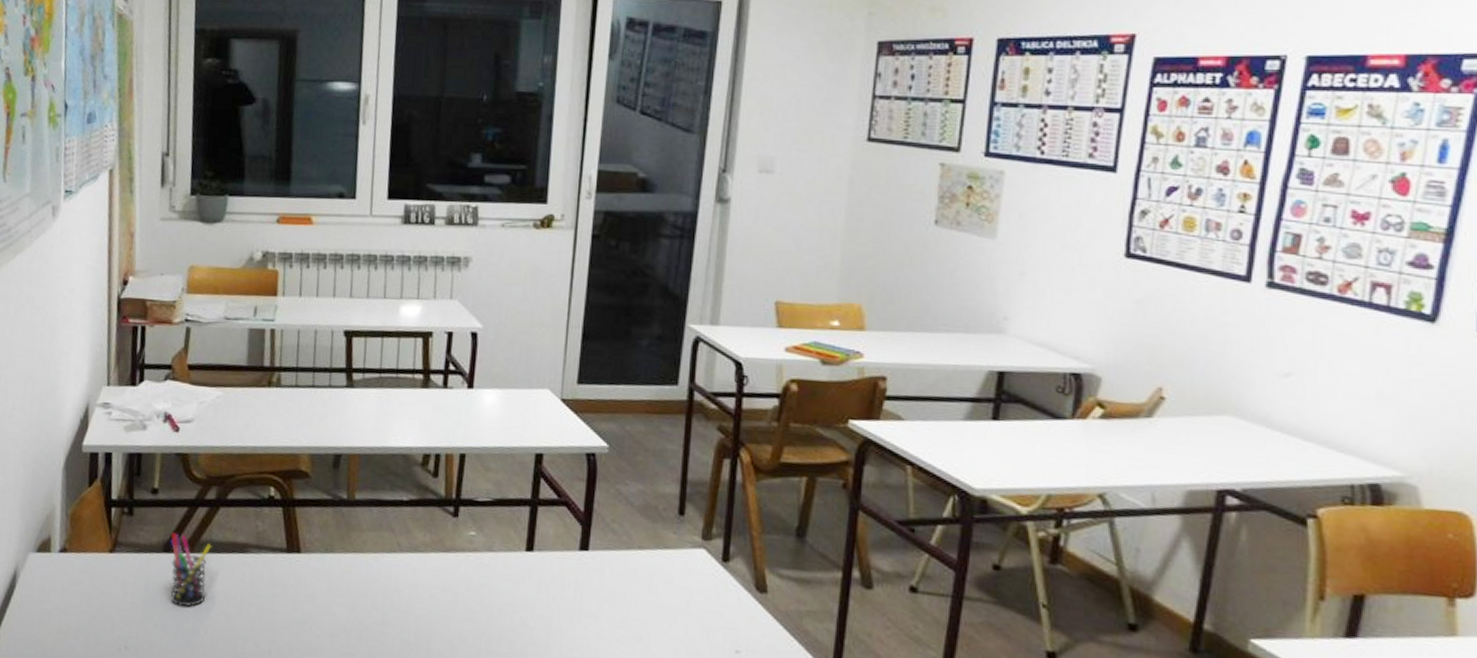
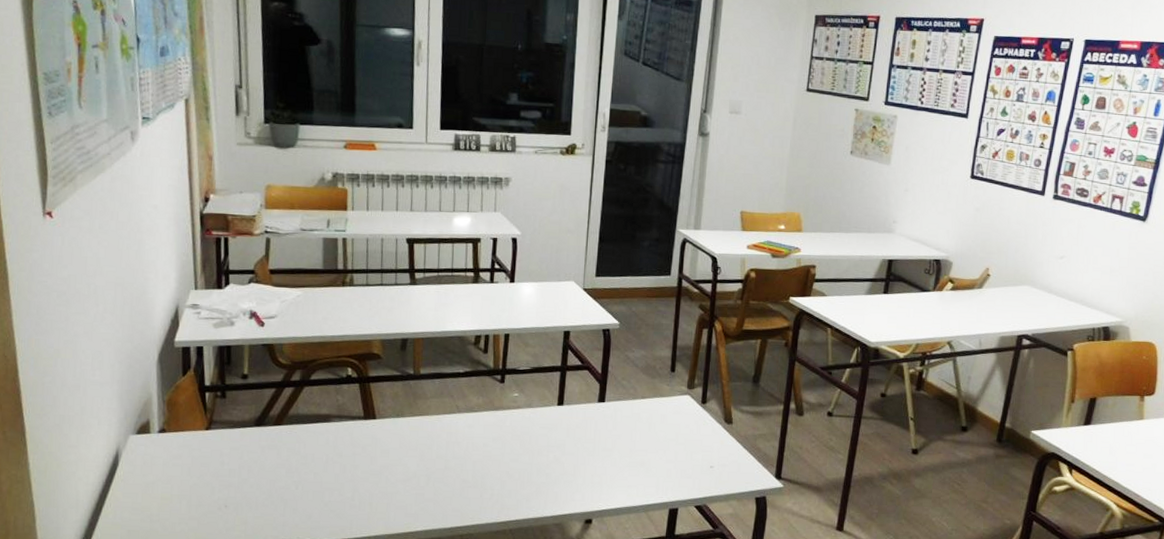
pen holder: present [170,532,212,607] -> none [261,410,299,468]

